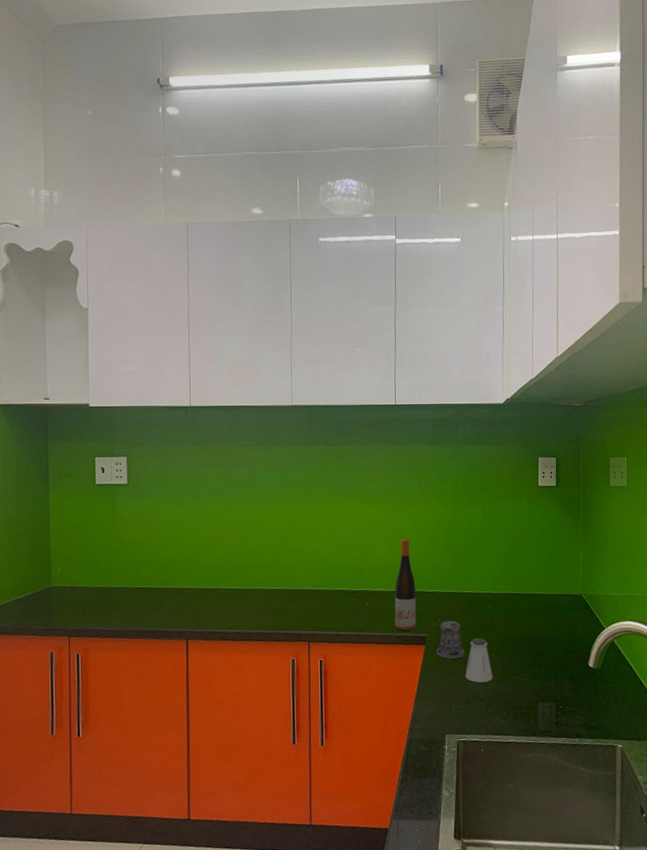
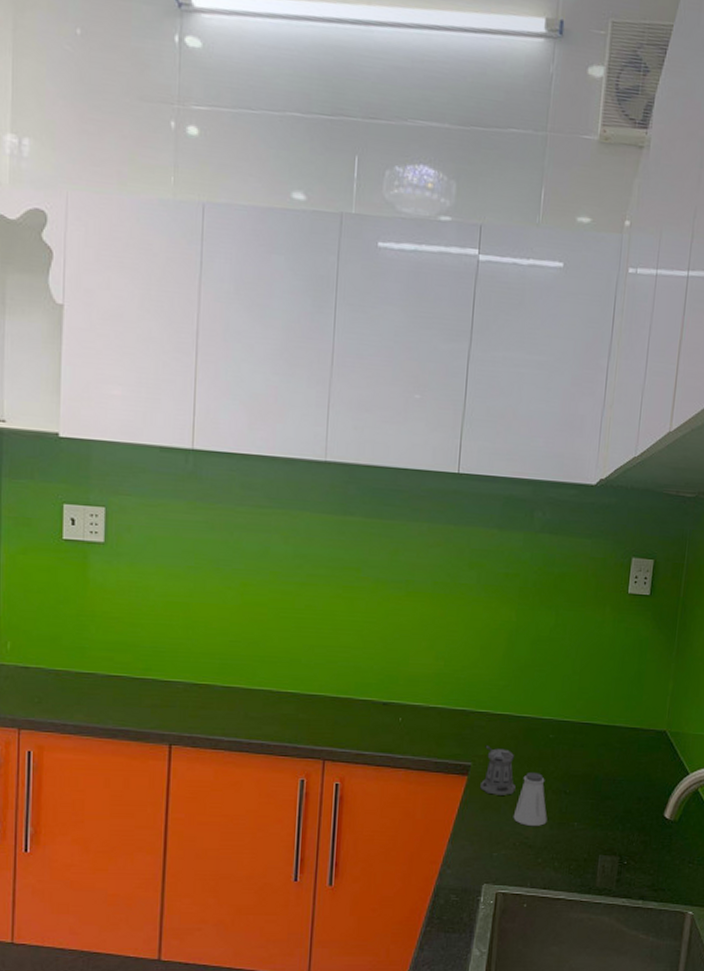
wine bottle: present [394,538,416,631] -> none [432,643,463,757]

